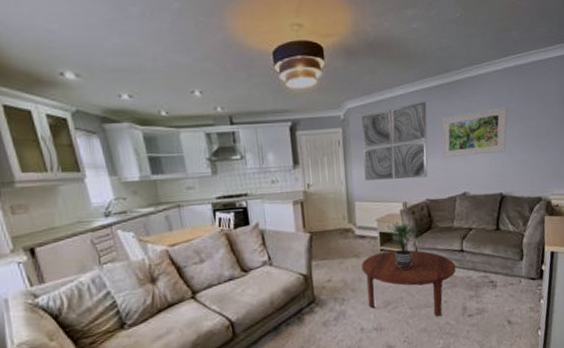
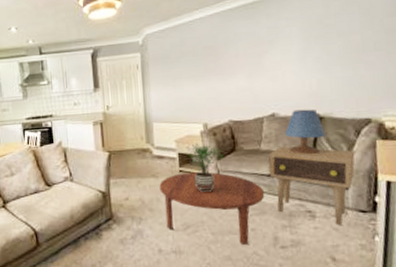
wall art: present [362,102,428,181] -> none [160,23,230,102]
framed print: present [442,106,507,158] -> none [245,21,323,79]
side table: none [460,223,529,292] -> present [269,146,355,225]
table lamp: none [474,188,507,230] -> present [285,109,326,154]

